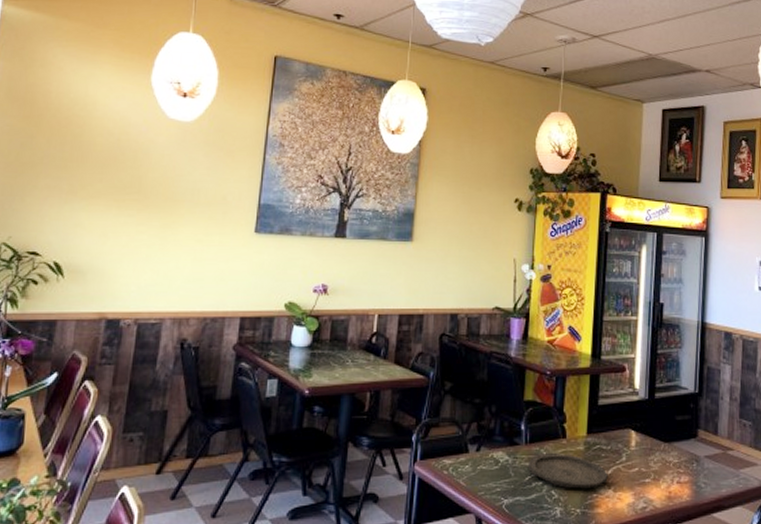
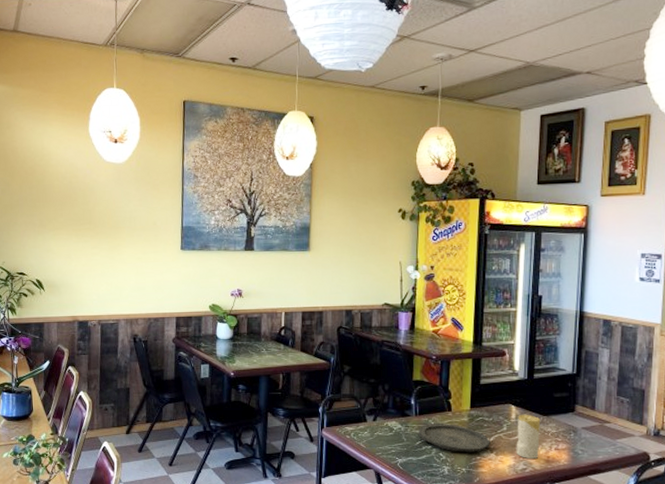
candle: none [636,440,662,495] -> present [516,414,541,459]

